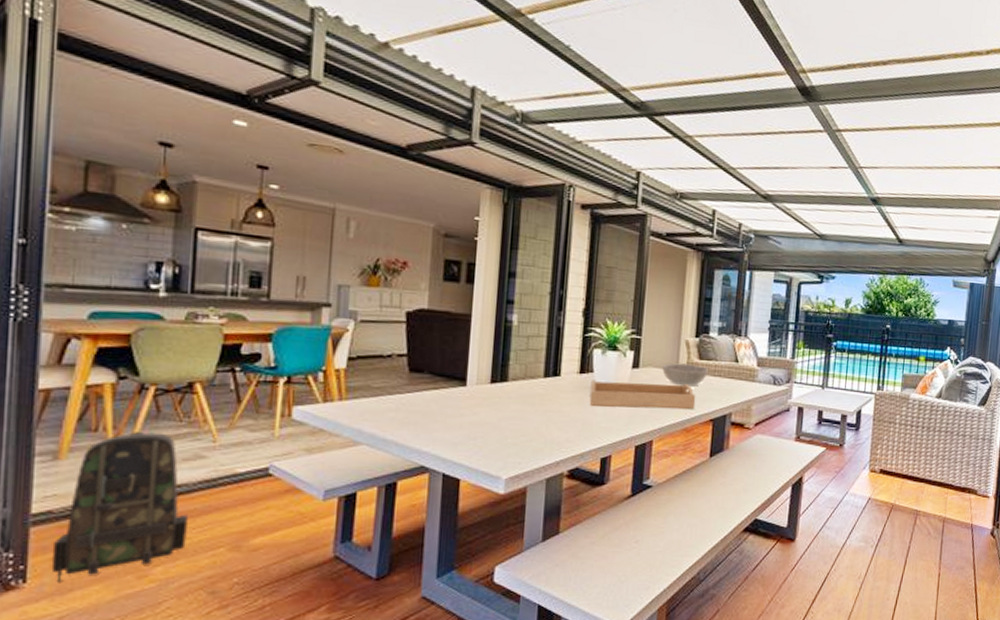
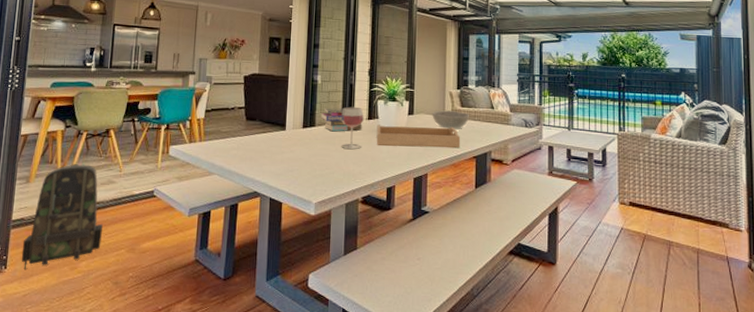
books: none [516,357,572,389] -> present [321,108,362,132]
wineglass: none [543,356,574,412] -> present [341,106,364,150]

